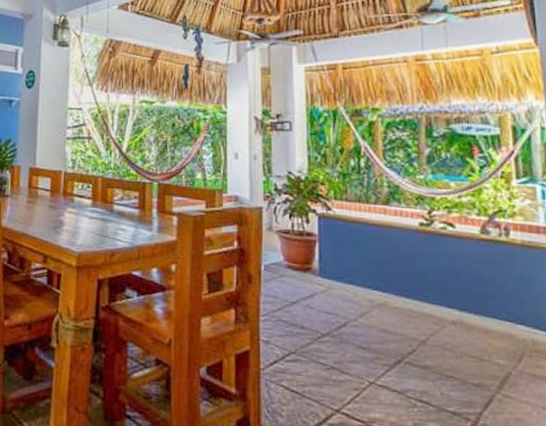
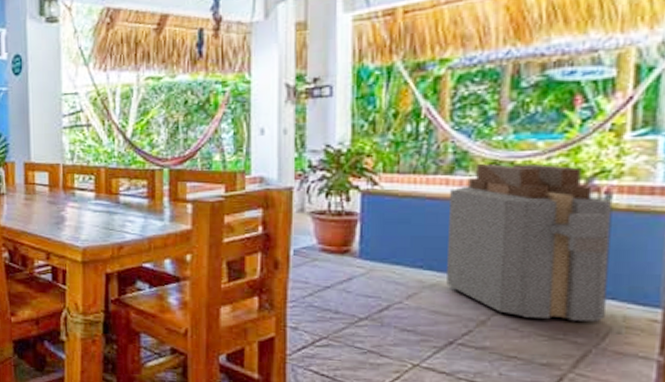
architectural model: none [387,198,518,345] -> present [446,163,613,322]

